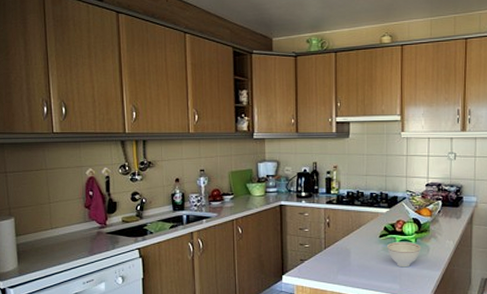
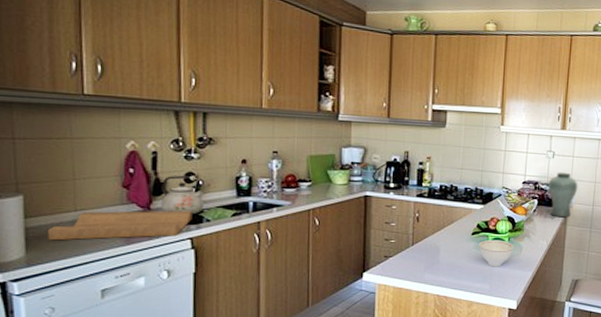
cutting board: none [33,225,139,254] -> present [48,210,193,241]
kettle: none [113,194,147,229] -> present [160,175,204,215]
vase: none [451,172,482,217] -> present [548,172,578,218]

